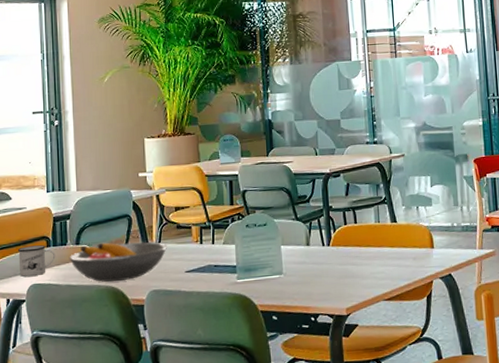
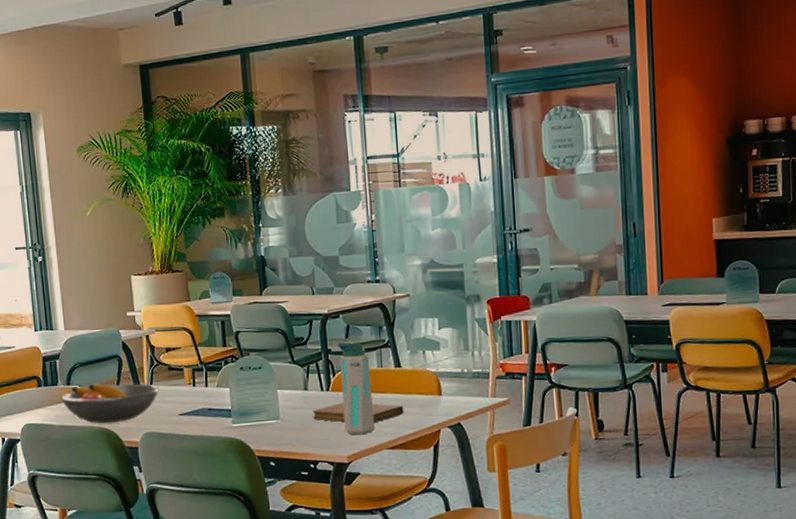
mug: present [18,245,56,277] -> none [10,385,47,416]
notebook: none [314,257,399,276] -> present [313,403,404,423]
water bottle: none [338,198,373,288] -> present [337,341,375,435]

